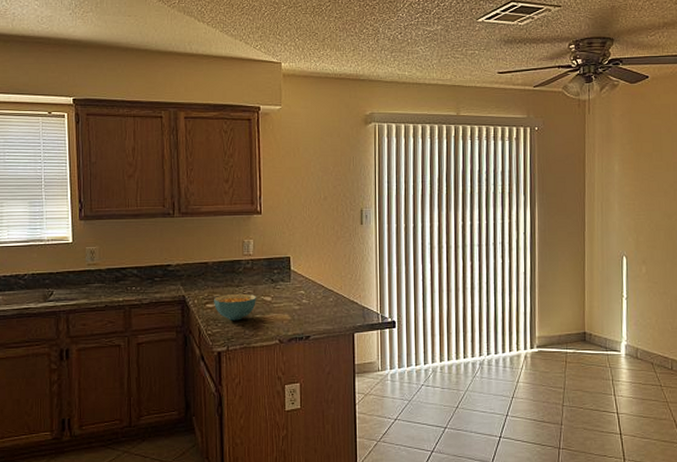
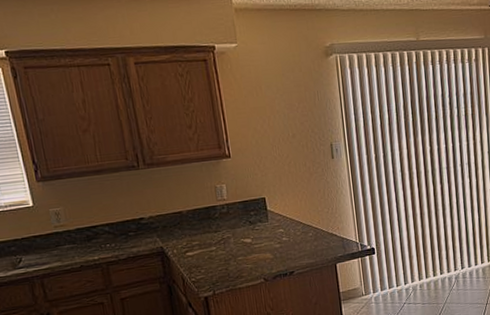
cereal bowl: present [214,293,256,321] -> none [193,238,237,266]

